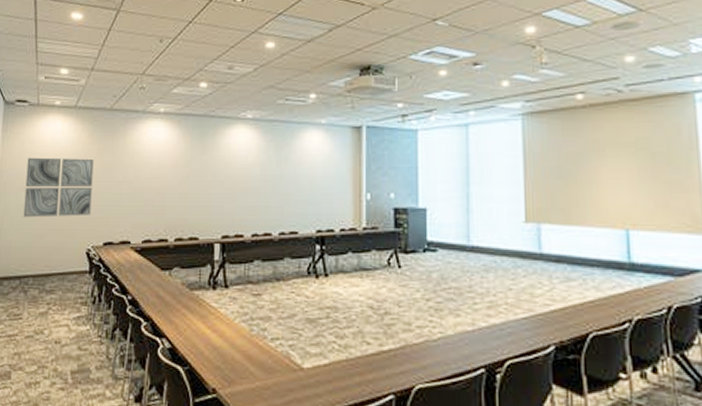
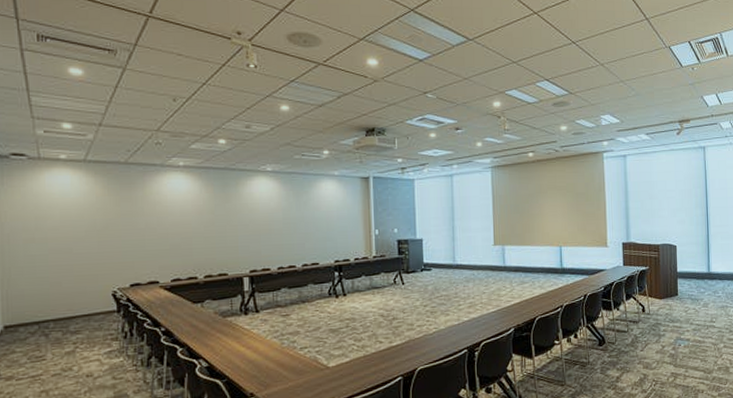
wall art: present [23,157,94,218] -> none [32,209,113,267]

